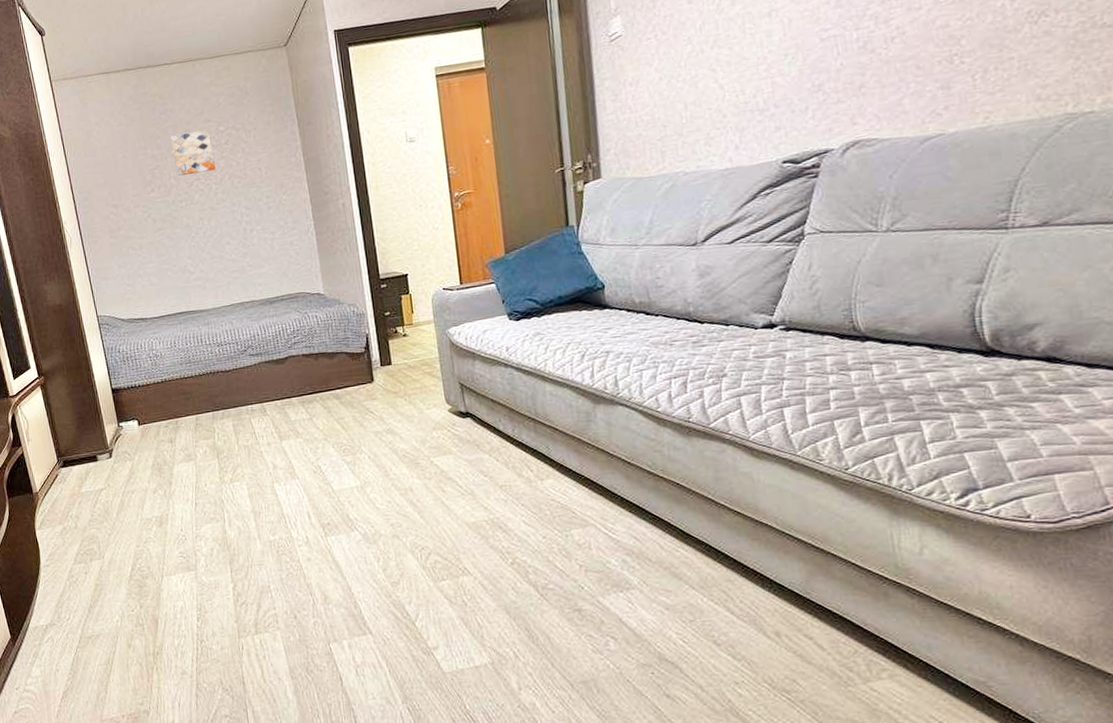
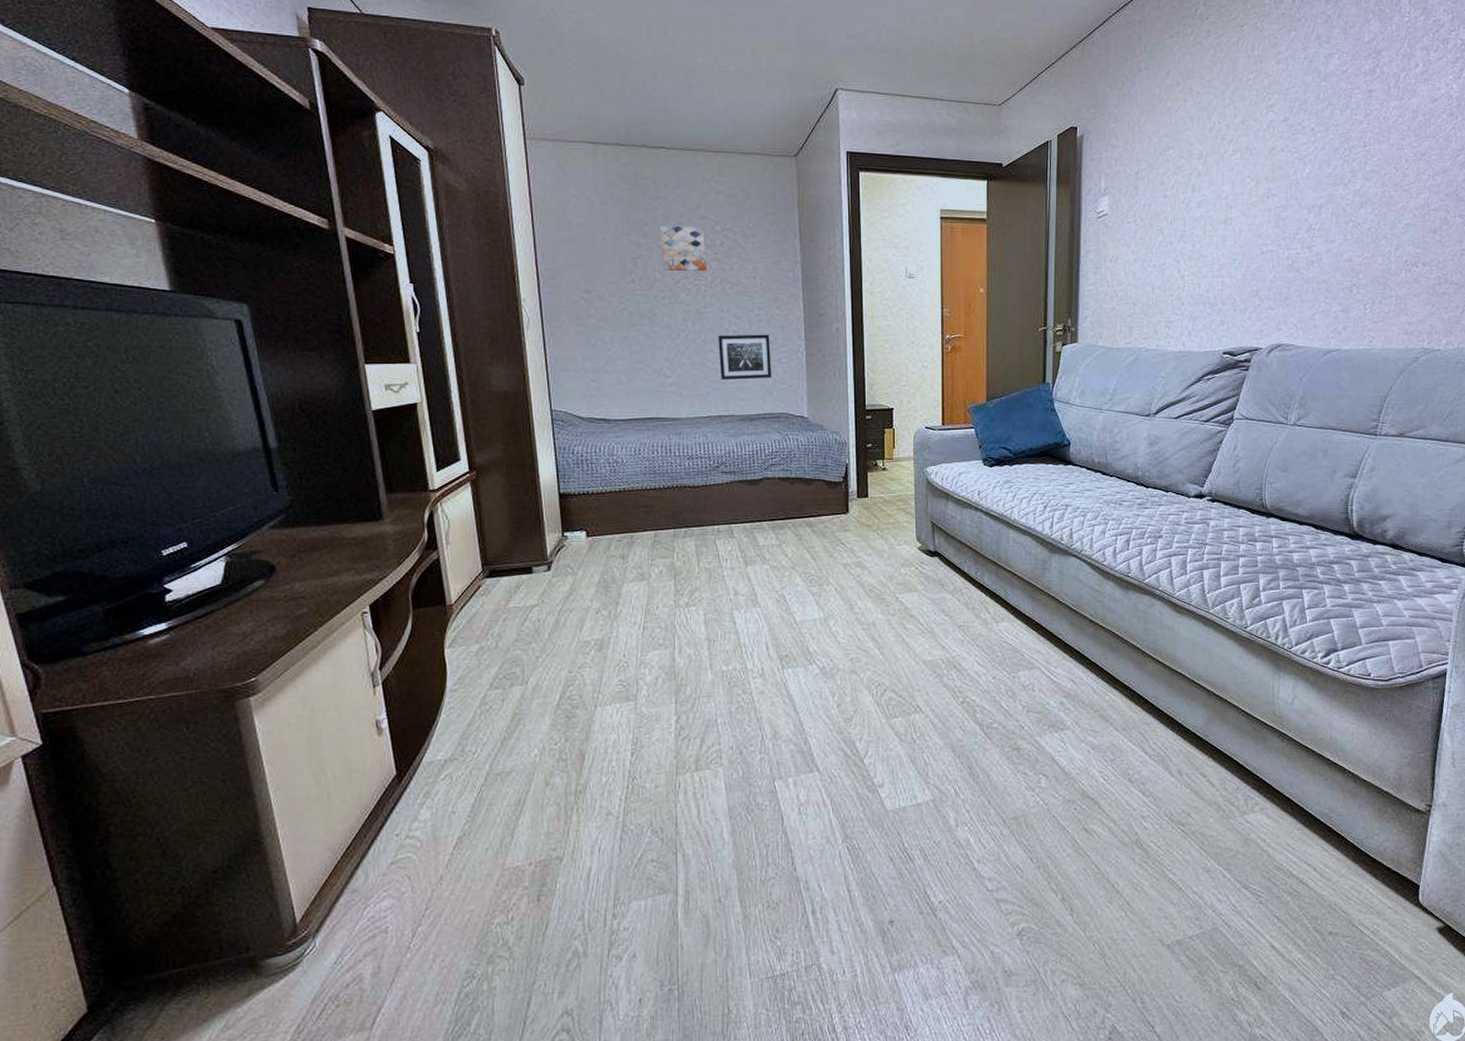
wall art: none [232,219,286,269] -> present [718,334,772,380]

